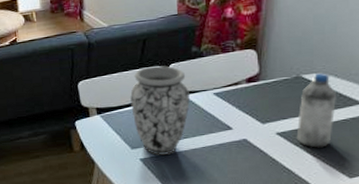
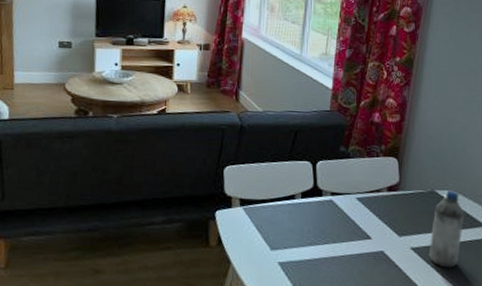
vase: present [130,65,190,155] -> none [275,161,334,261]

